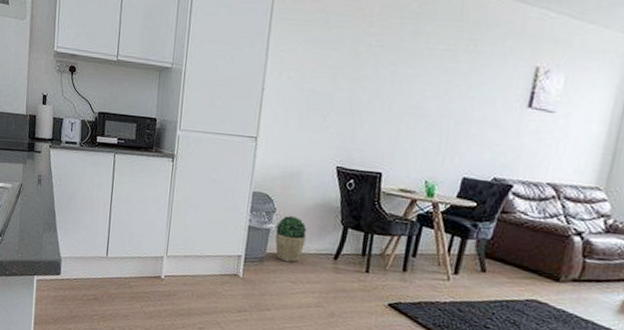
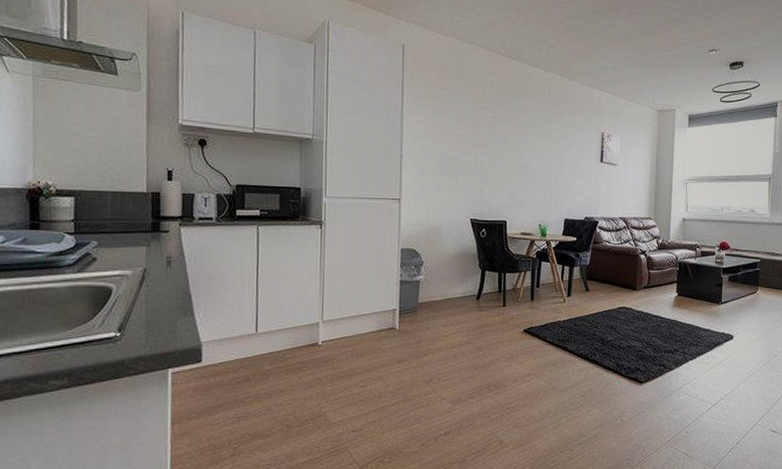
potted plant: present [274,215,307,262] -> none [424,266,452,309]

